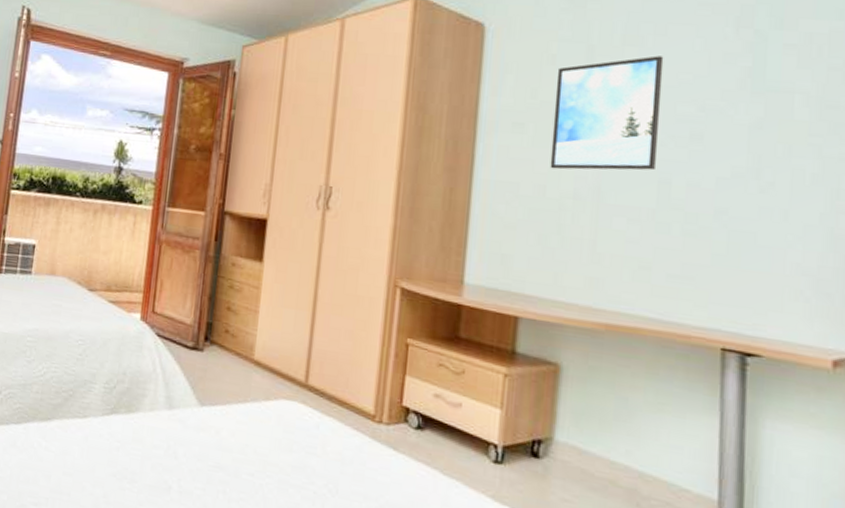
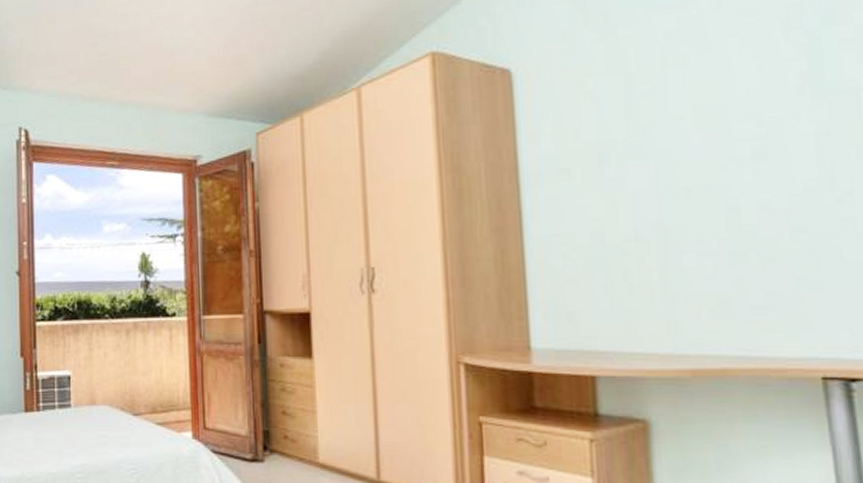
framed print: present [550,55,664,171] -> none [596,74,720,213]

